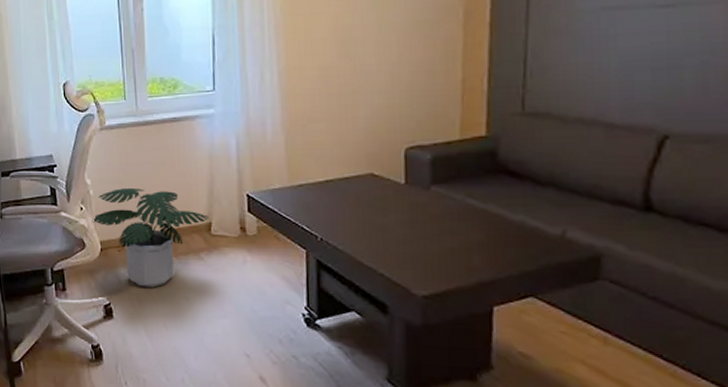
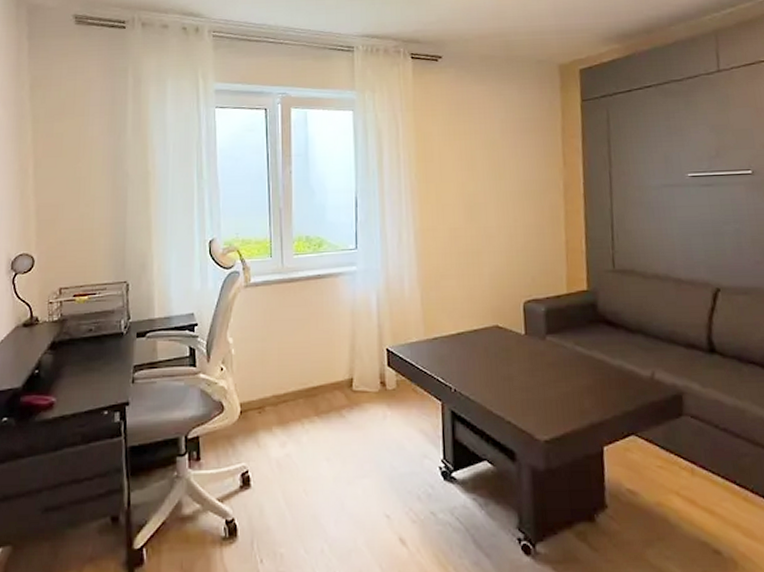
potted plant: present [92,188,210,288] -> none [232,346,351,450]

